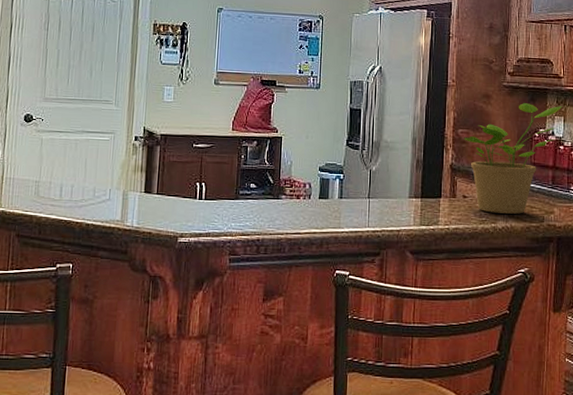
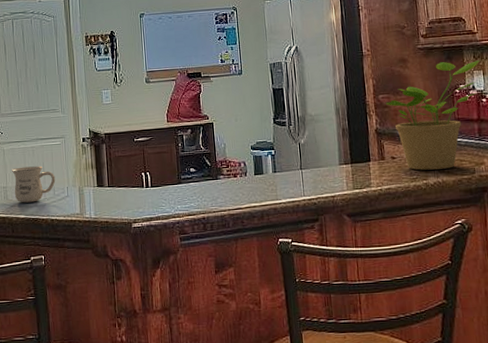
mug: none [47,160,98,202] -> present [12,166,56,203]

